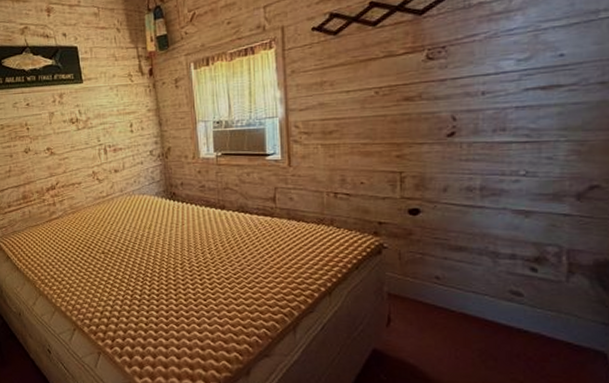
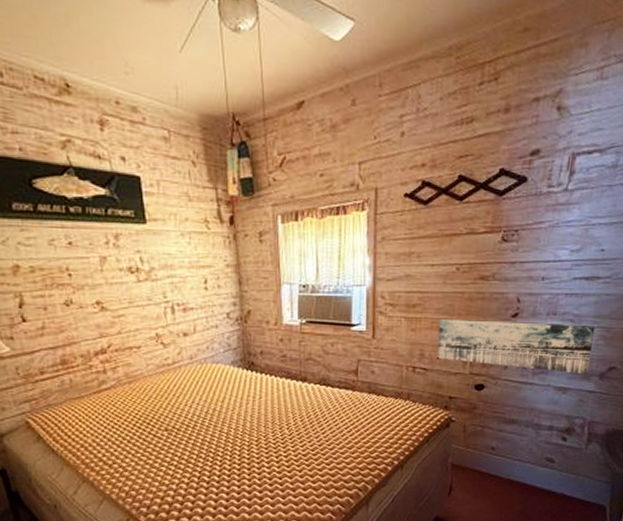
wall art: none [360,139,562,196] -> present [437,319,595,375]

